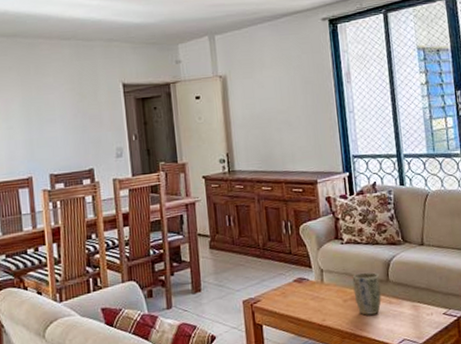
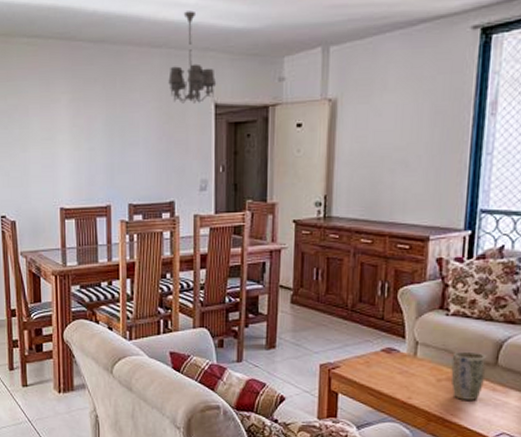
chandelier: none [78,10,123,85] -> present [168,10,217,104]

